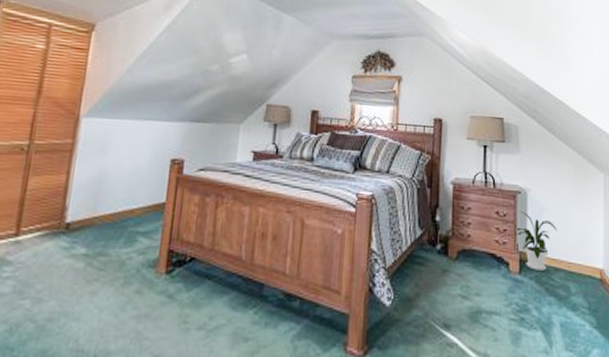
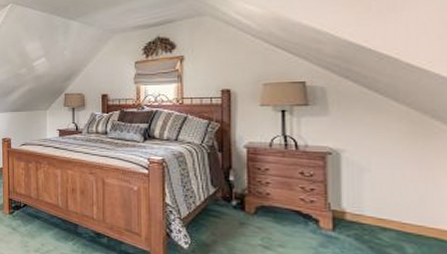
house plant: present [515,210,557,271] -> none [325,171,384,229]

